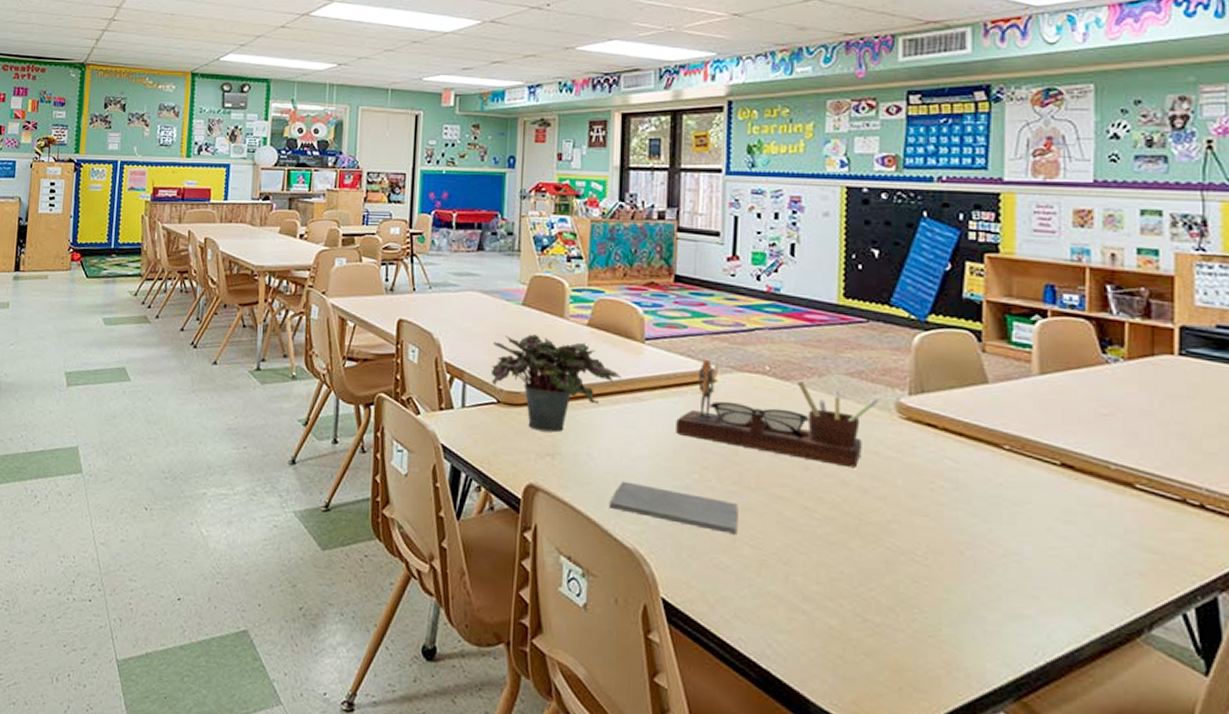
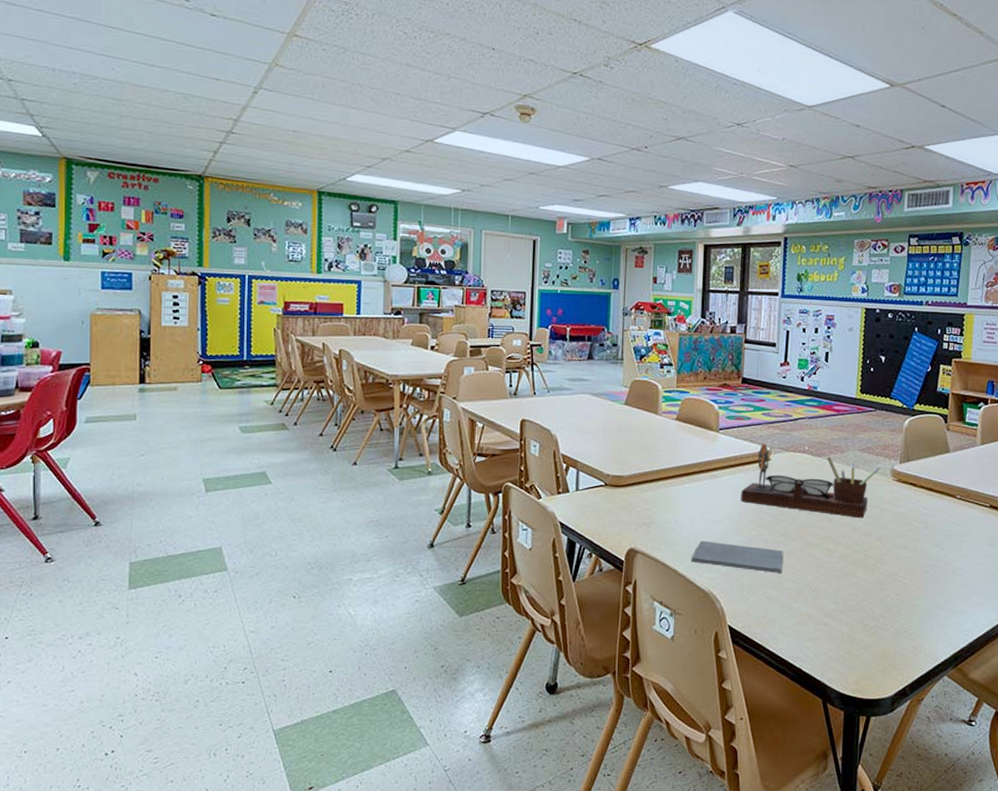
potted plant: present [490,334,621,433] -> none [599,428,701,506]

